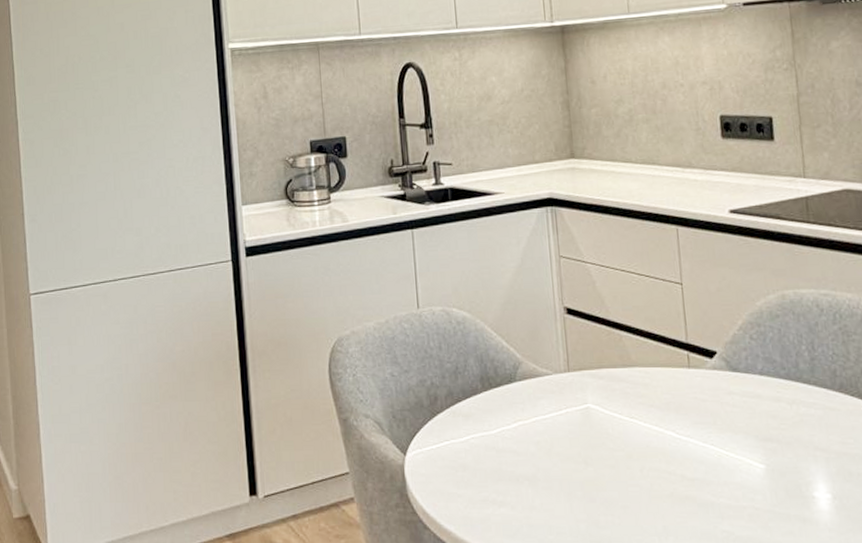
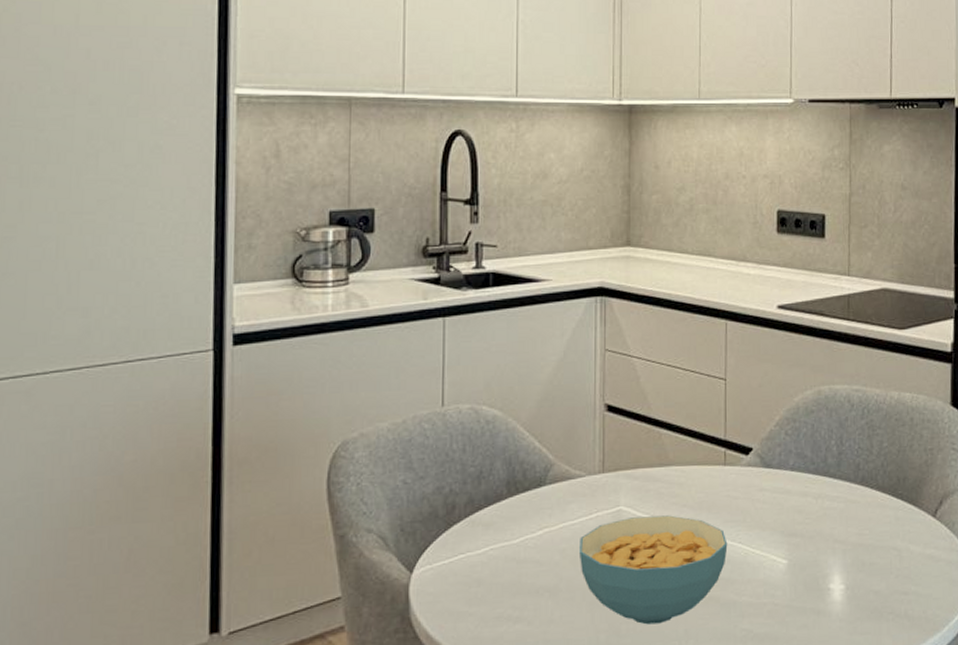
cereal bowl: none [552,414,700,518] -> present [580,515,728,625]

